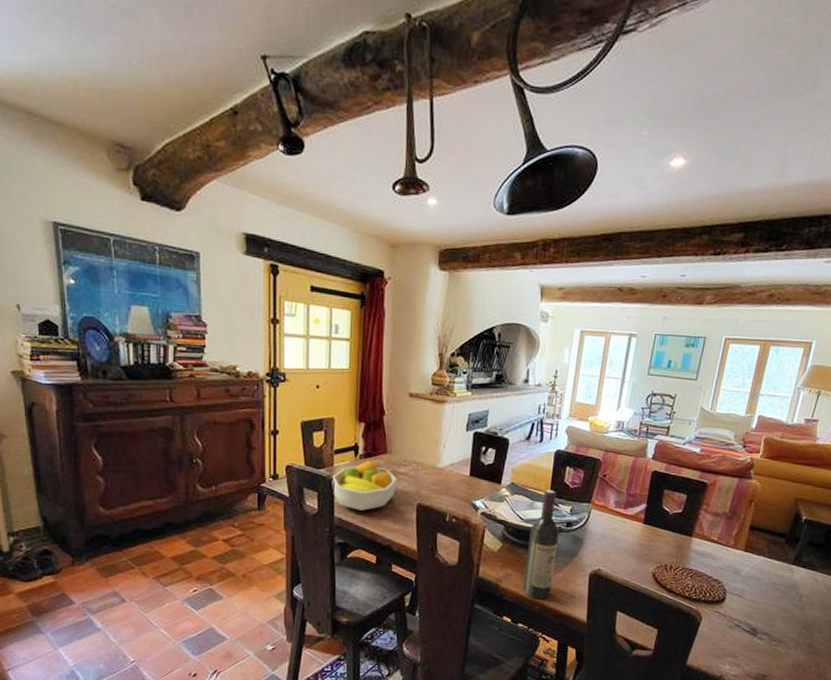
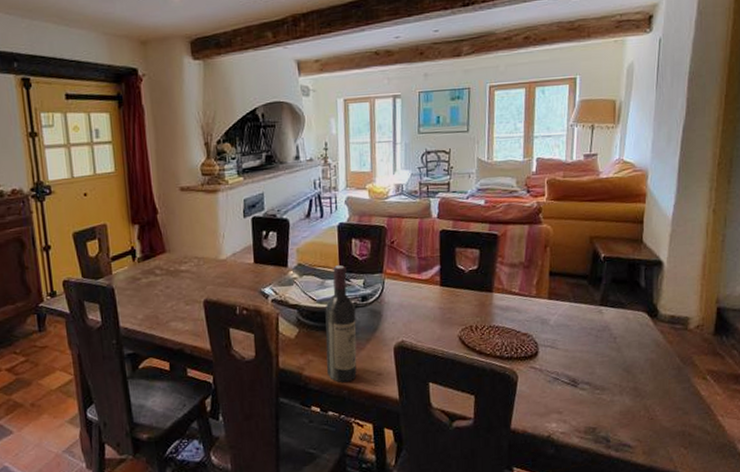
fruit bowl: present [332,460,397,511] -> none [112,262,180,317]

